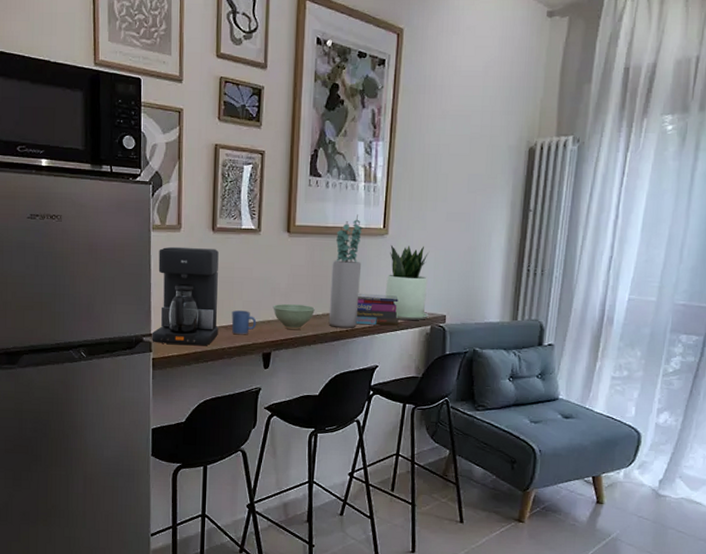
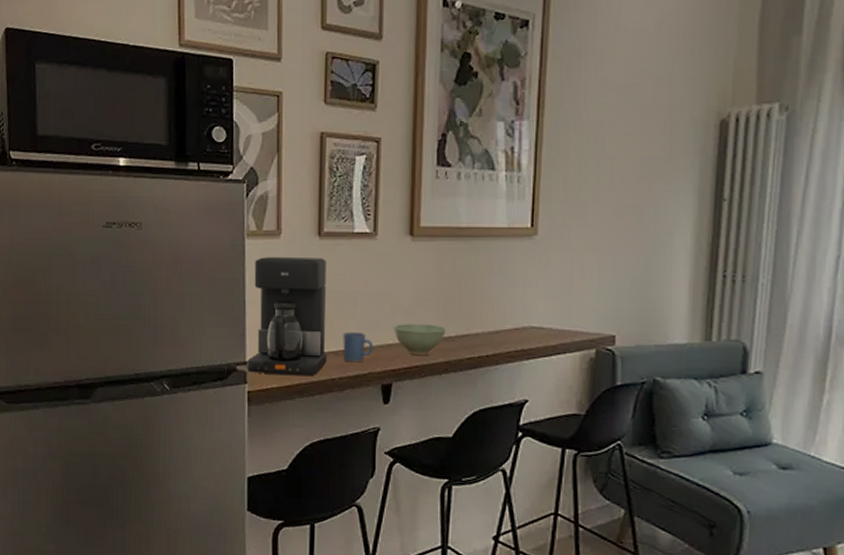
vase: present [328,214,362,328] -> none [463,211,504,353]
books: present [356,293,399,325] -> none [498,309,554,349]
planter: present [385,245,430,321] -> none [536,248,593,343]

